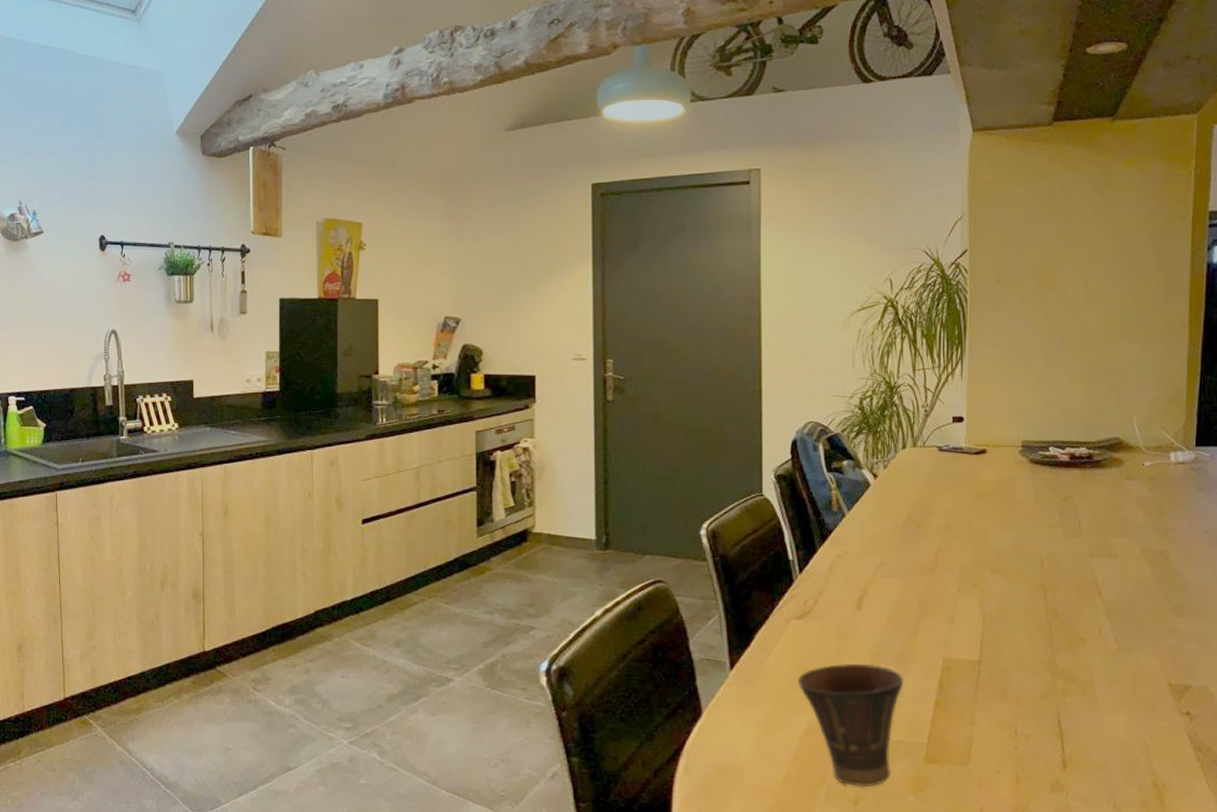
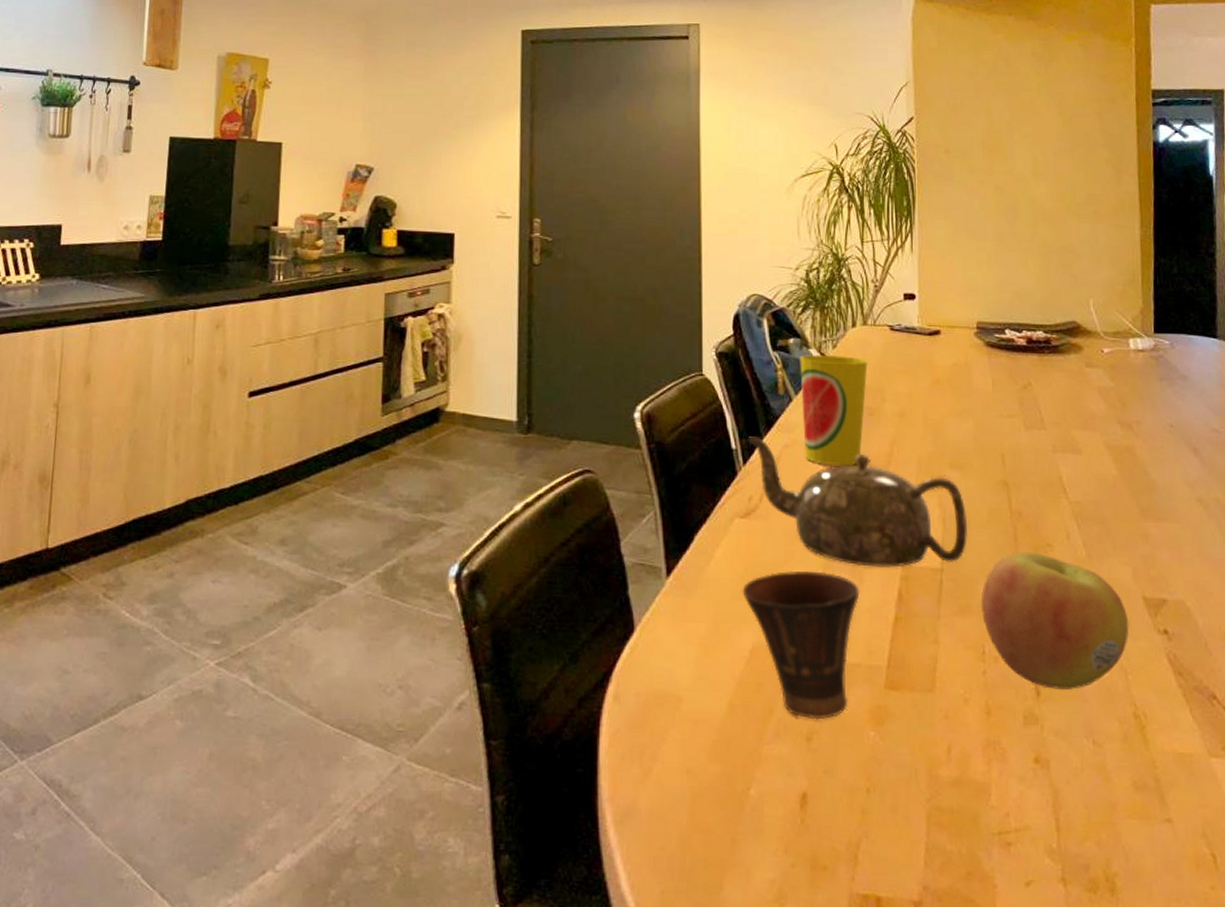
teapot: none [804,549,1005,660] -> present [748,436,967,567]
cup: none [852,474,917,573] -> present [800,354,868,466]
apple: none [1016,645,1154,763] -> present [981,551,1129,689]

